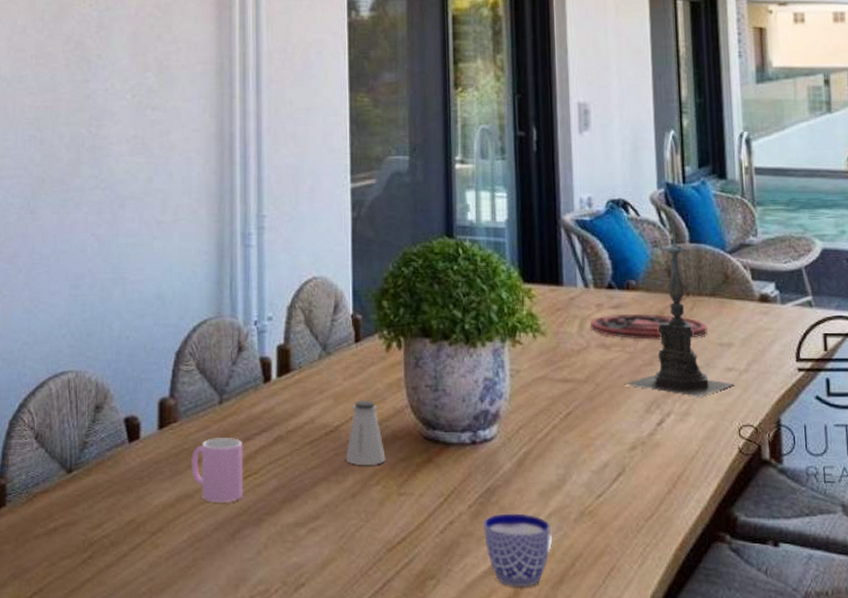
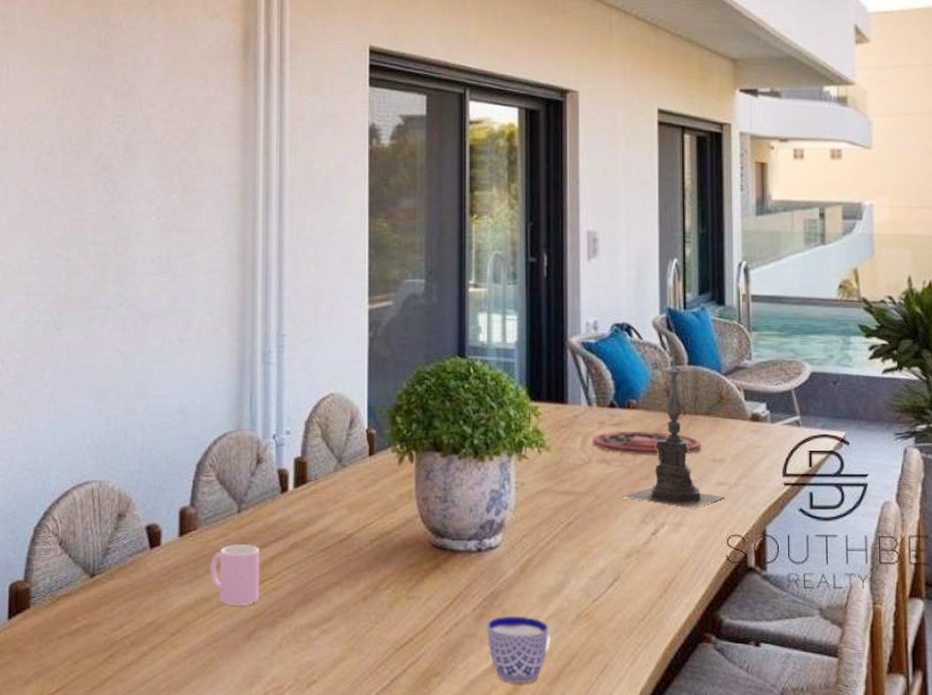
saltshaker: present [345,400,386,465] -> none [358,510,396,571]

